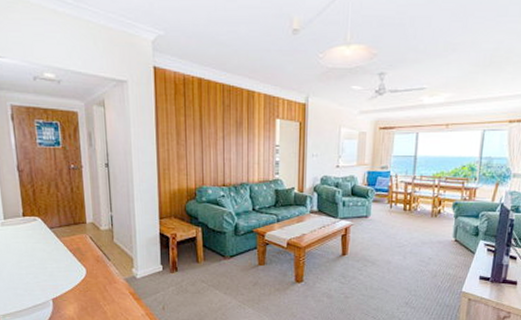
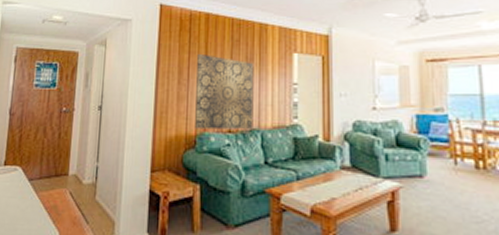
wall art: none [192,116,243,184] -> present [195,53,254,130]

